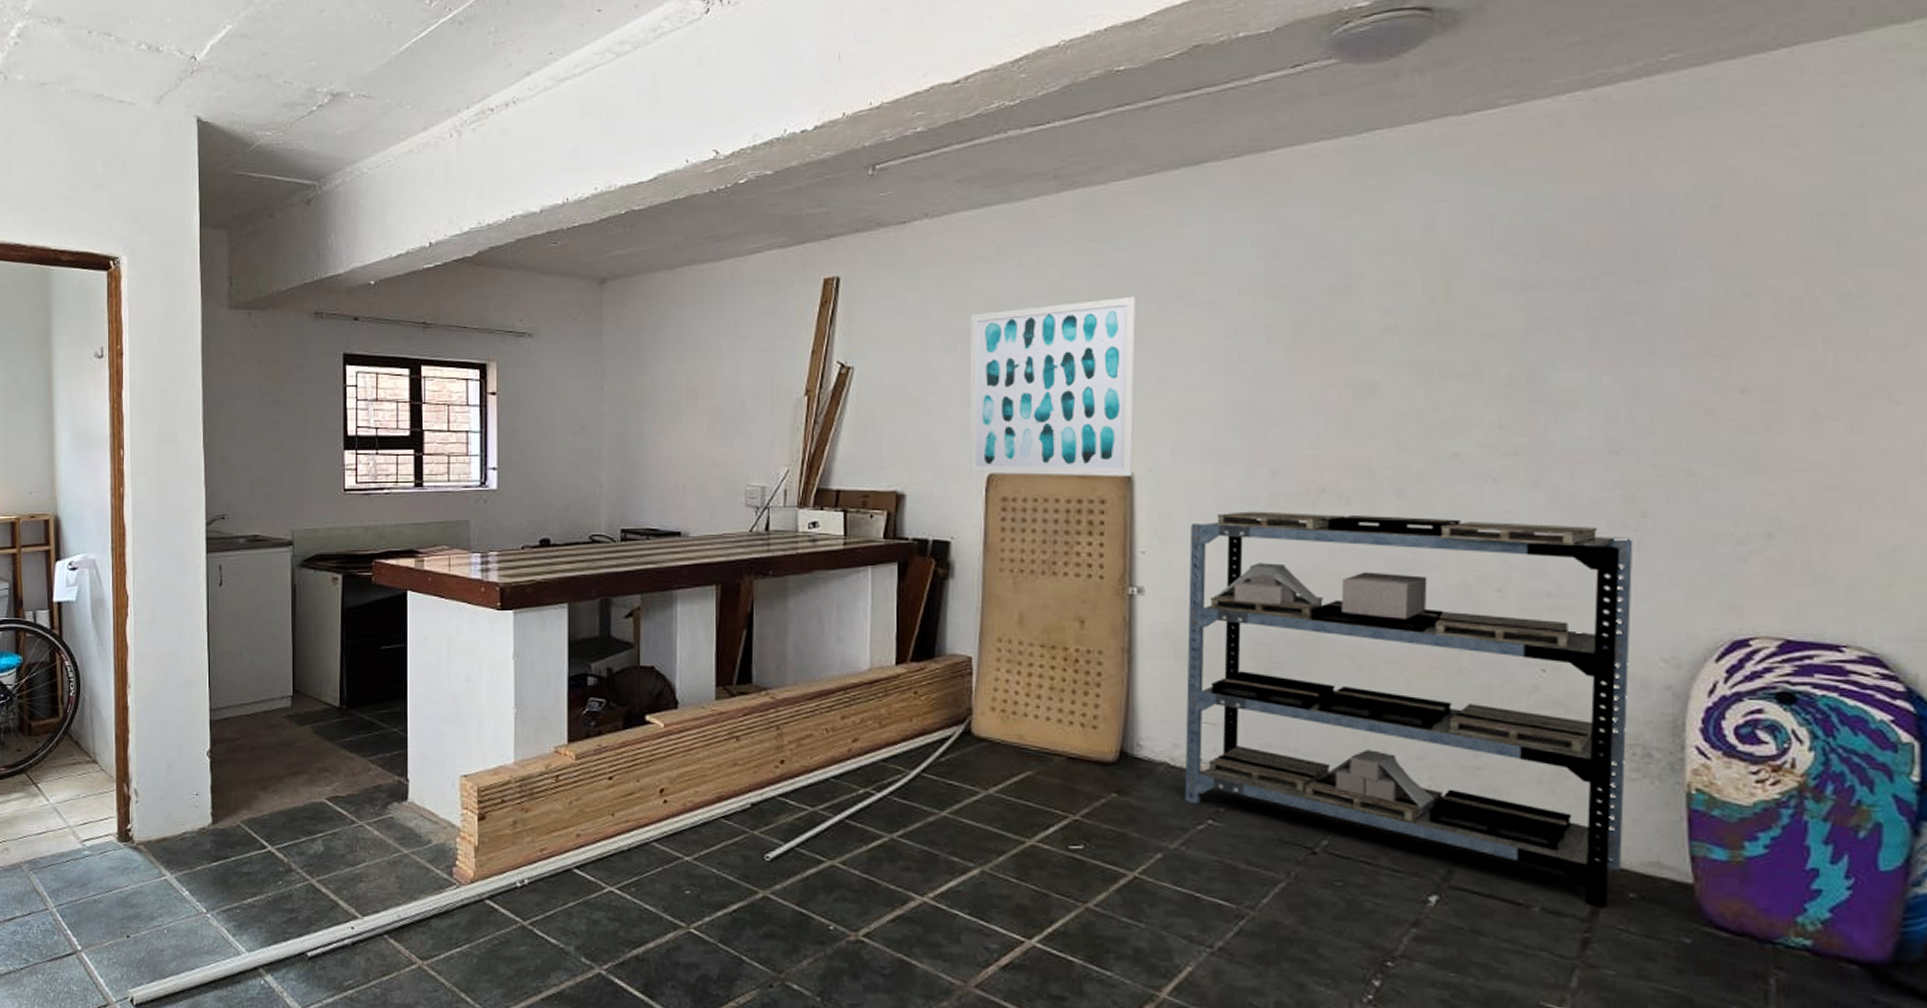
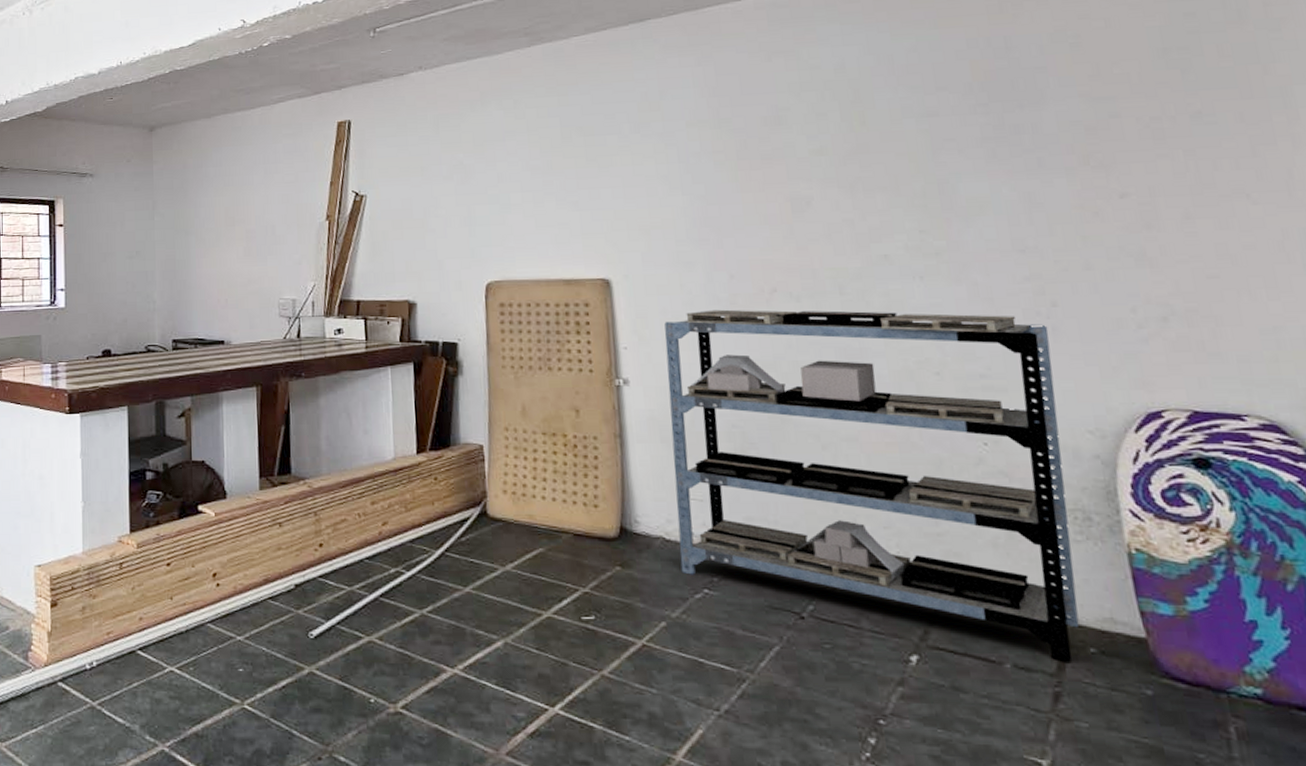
wall art: present [968,295,1137,477] -> none [462,129,610,284]

